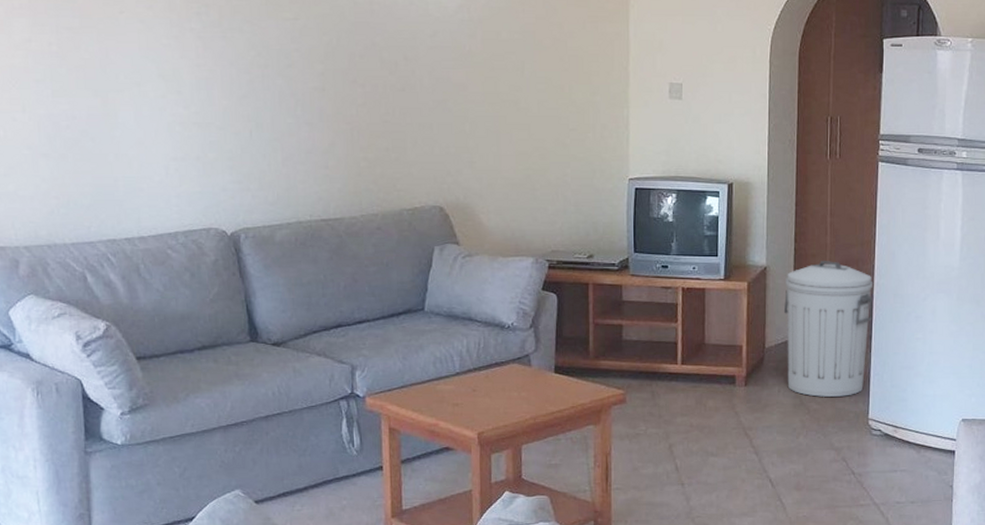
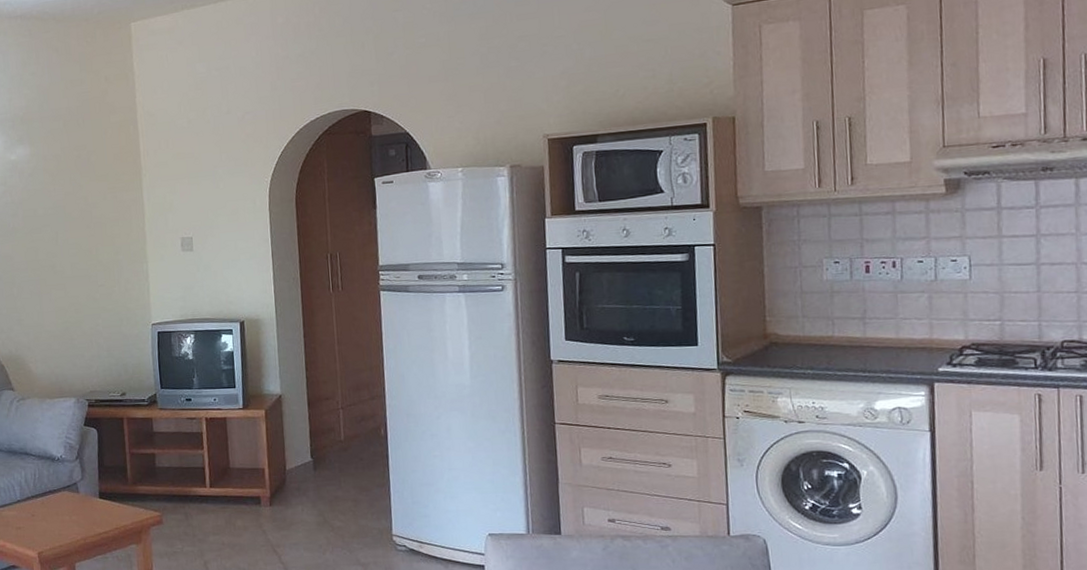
trash can: present [783,261,873,397] -> none [300,386,388,515]

